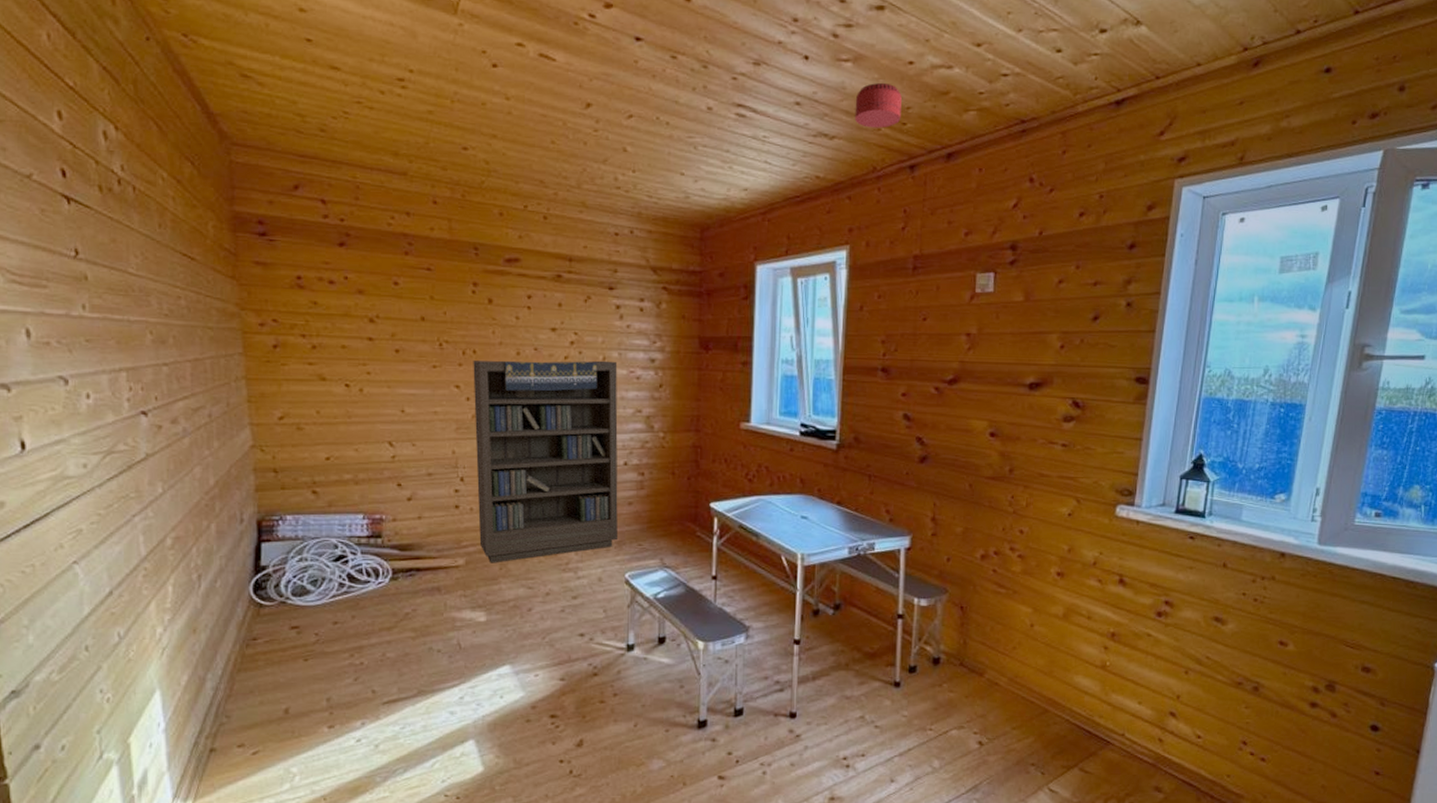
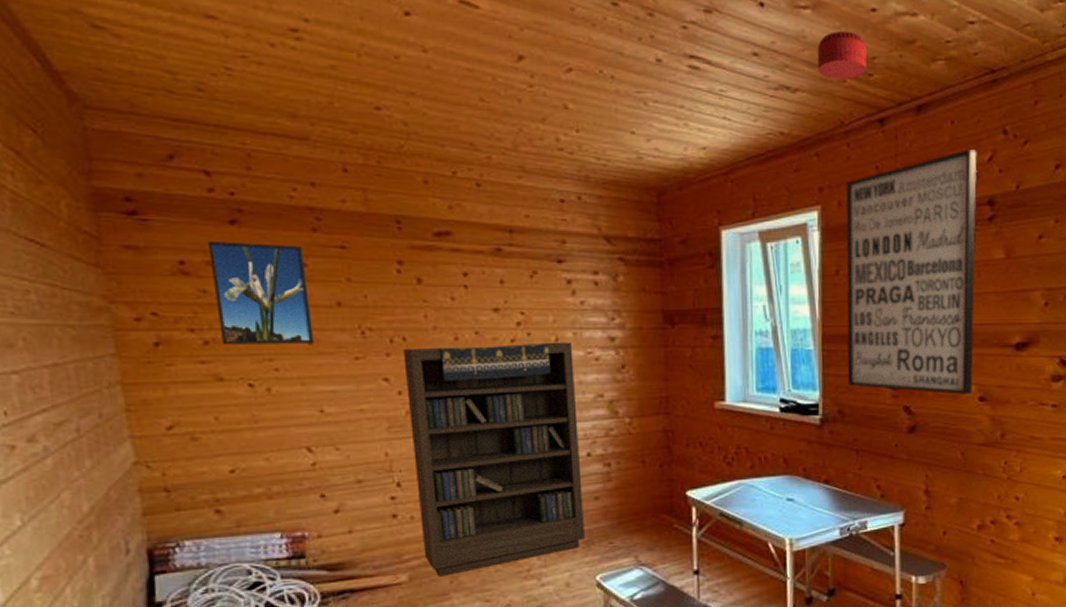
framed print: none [320,260,401,352] -> present [207,241,315,345]
wall art: none [864,195,1003,430] -> present [845,148,978,396]

